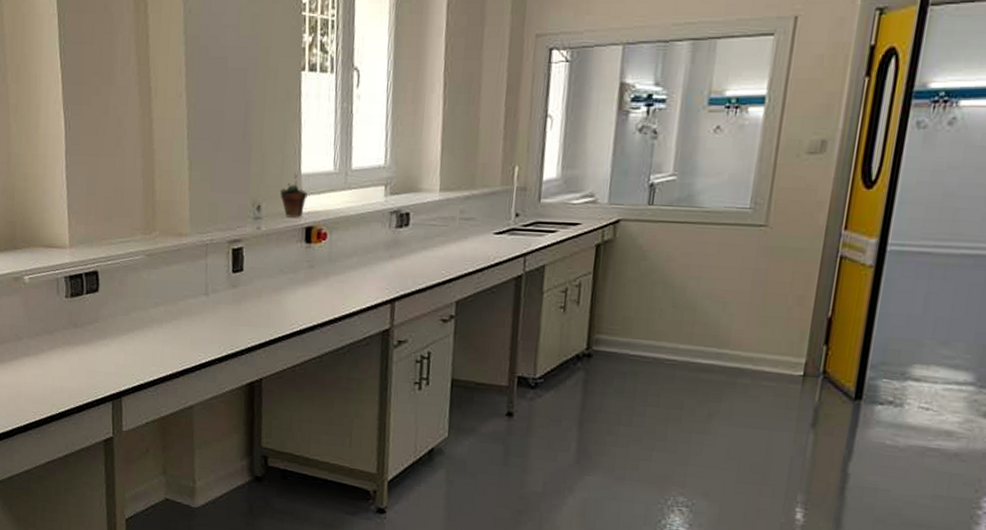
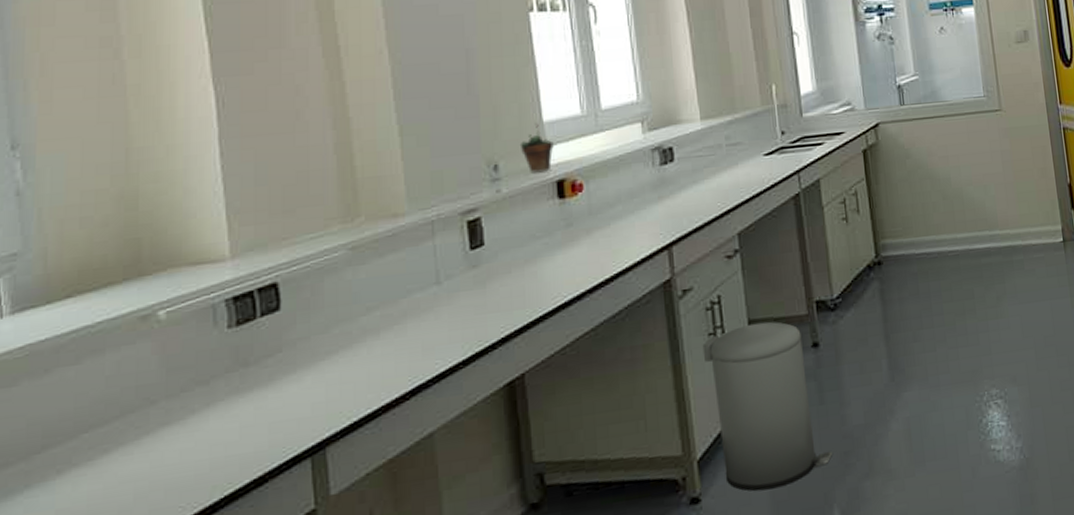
pedal bin: none [406,382,508,522] -> present [702,321,834,491]

